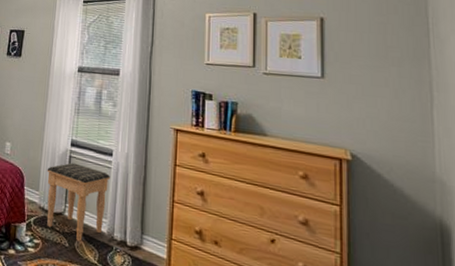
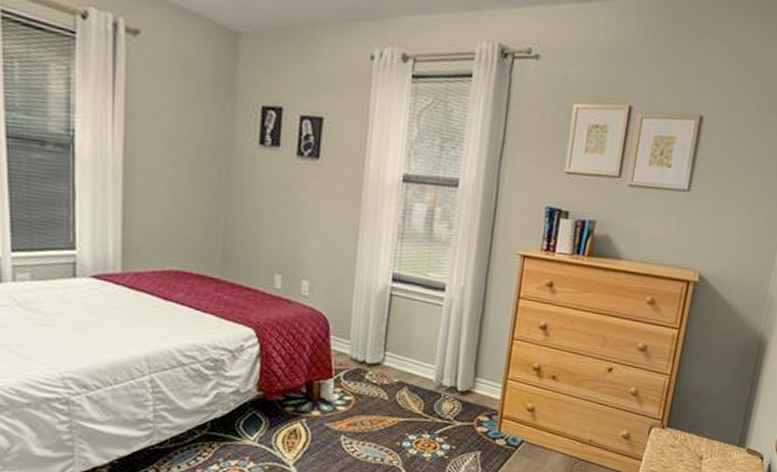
footstool: present [46,163,110,241] -> none [360,302,441,392]

